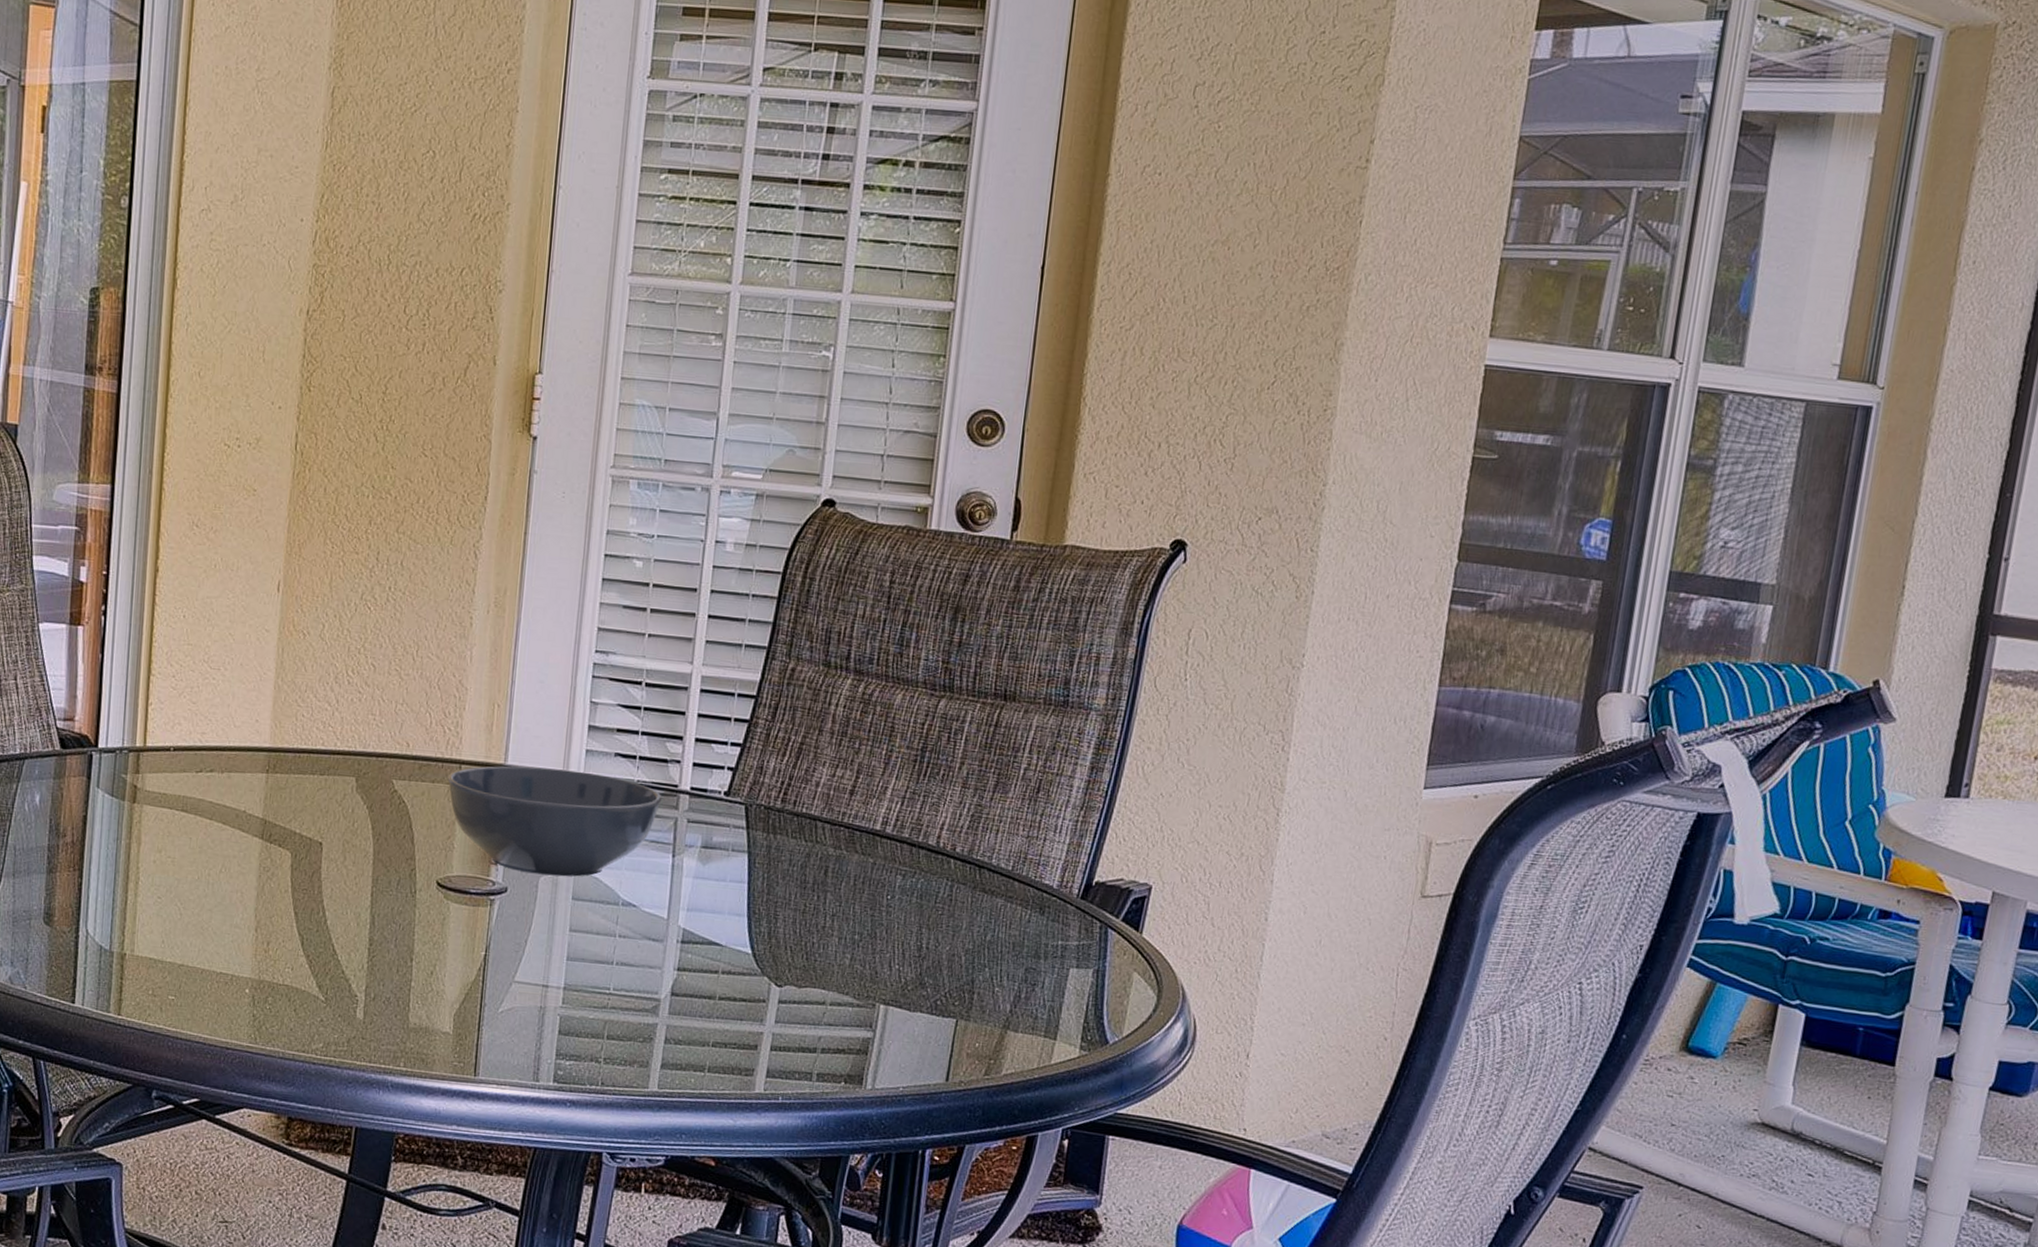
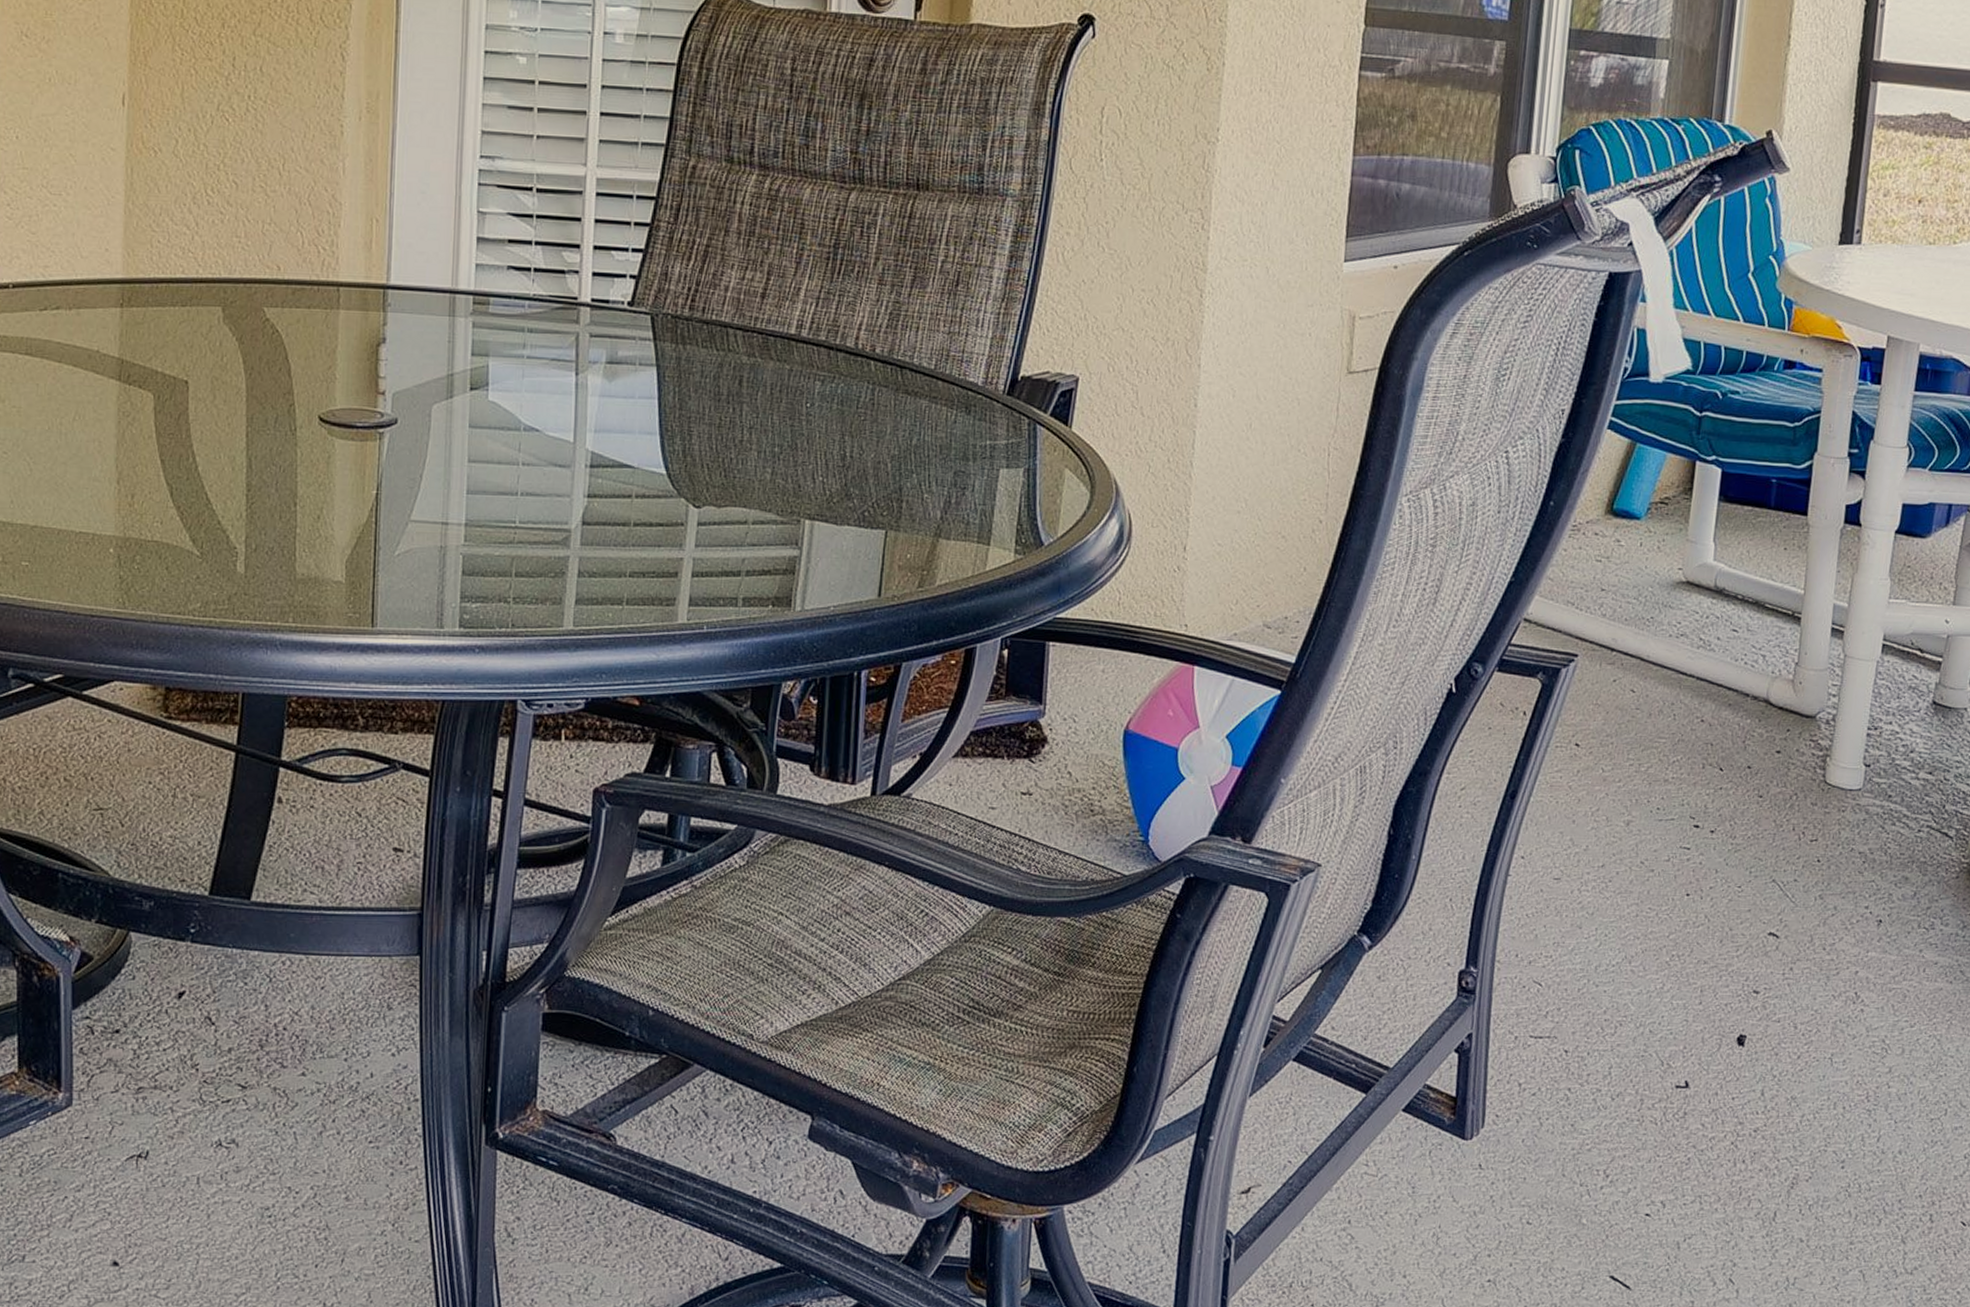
bowl: present [447,765,662,877] -> none [325,285,561,403]

